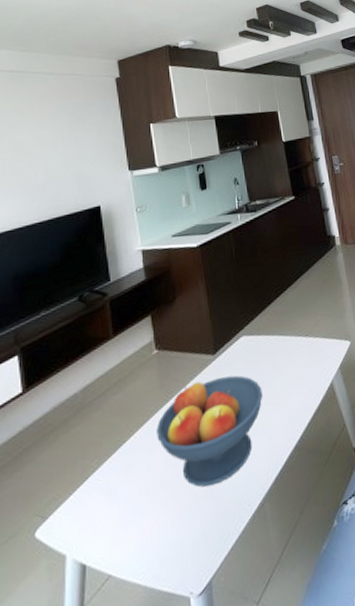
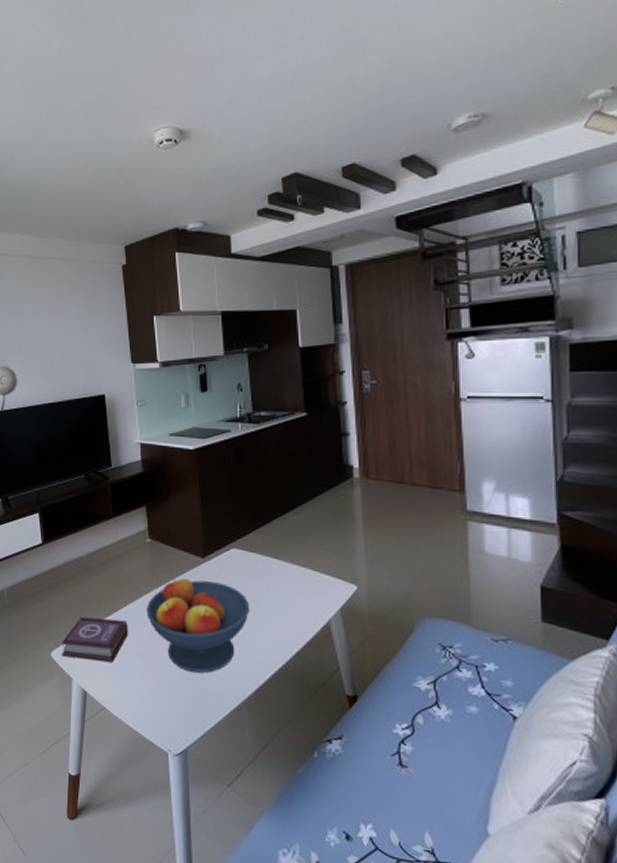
book: none [49,453,136,531] -> present [61,616,128,662]

